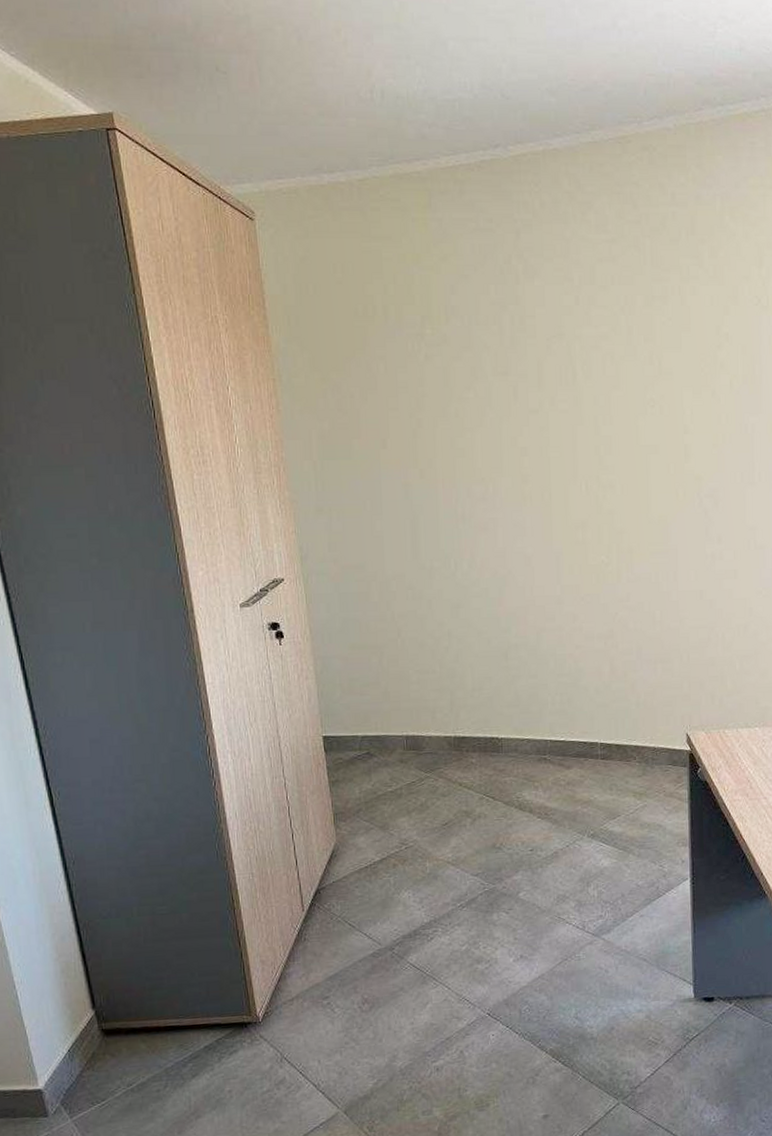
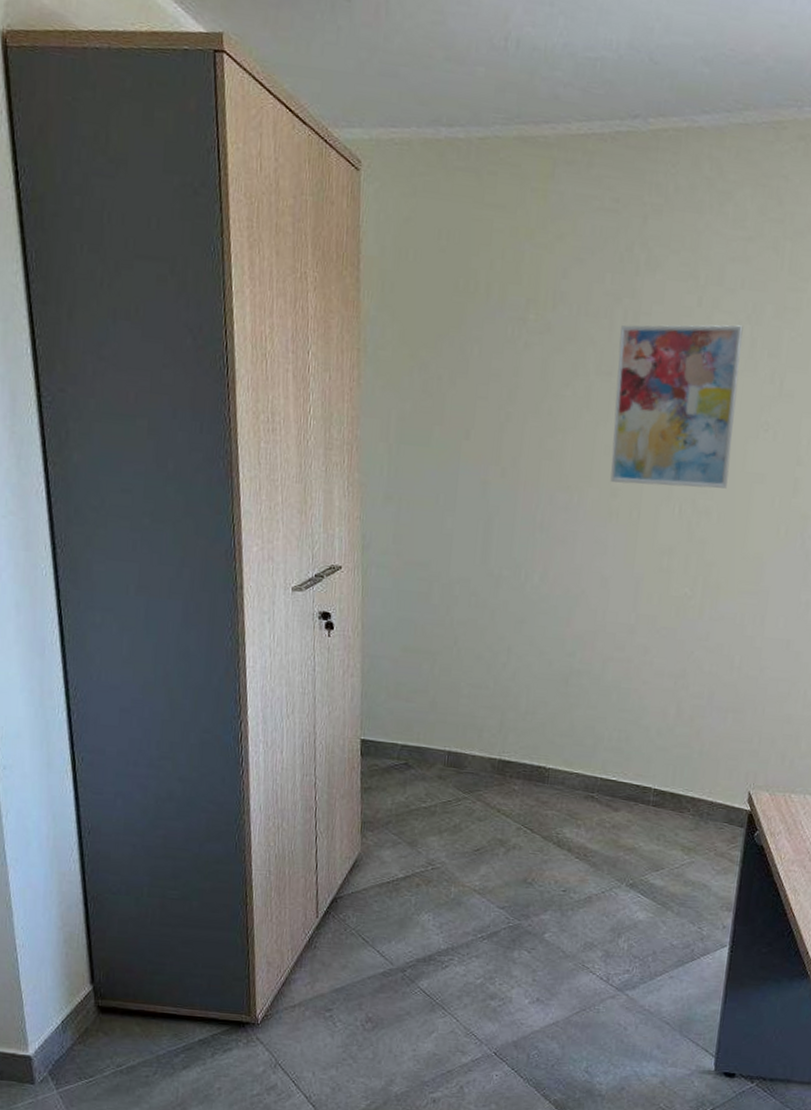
wall art: none [510,317,625,469] -> present [610,325,743,489]

